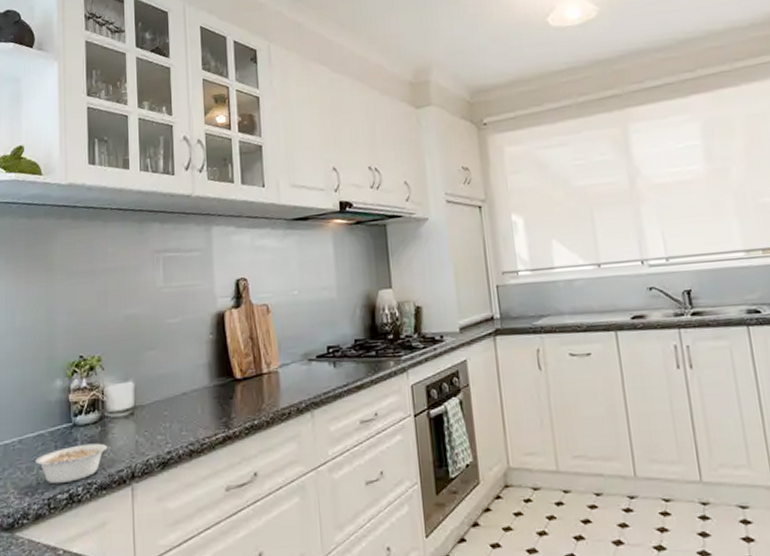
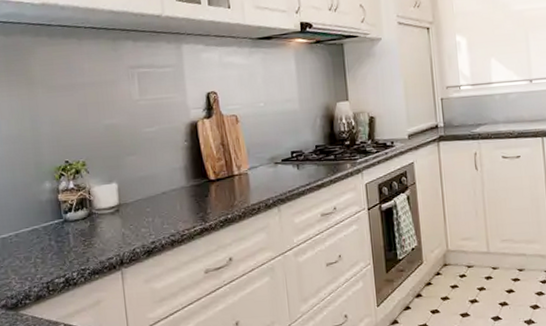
legume: present [35,443,110,484] -> none [31,236,100,271]

